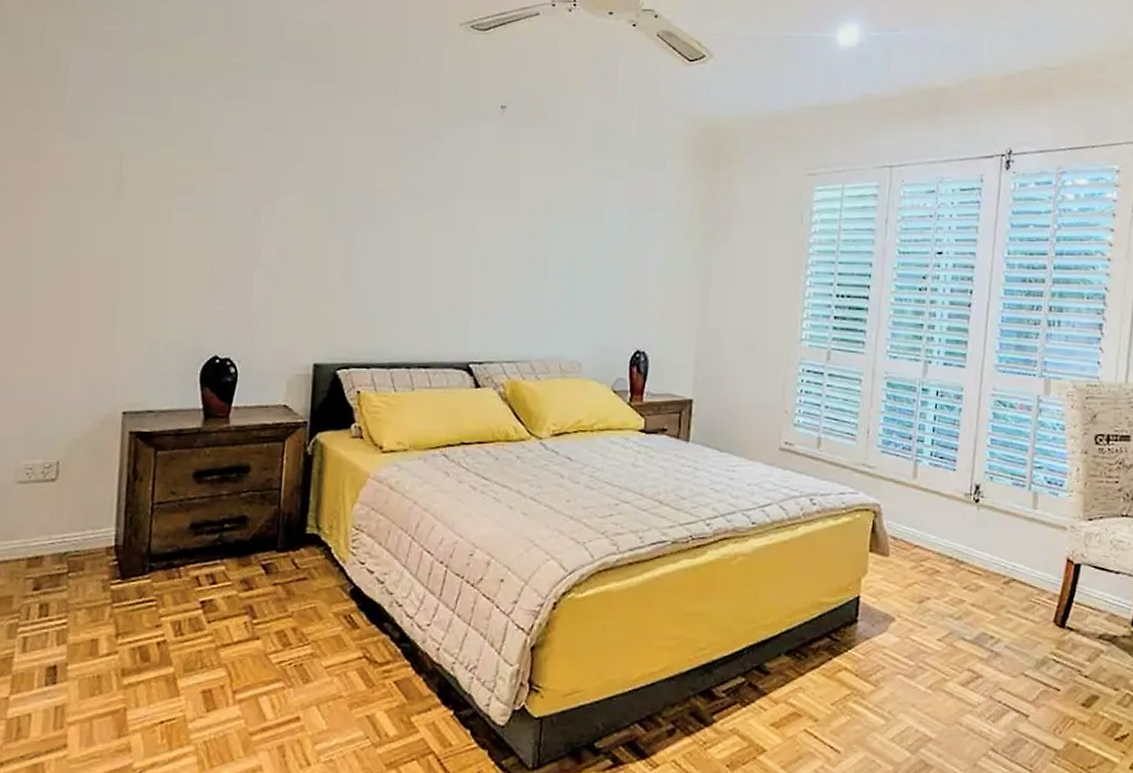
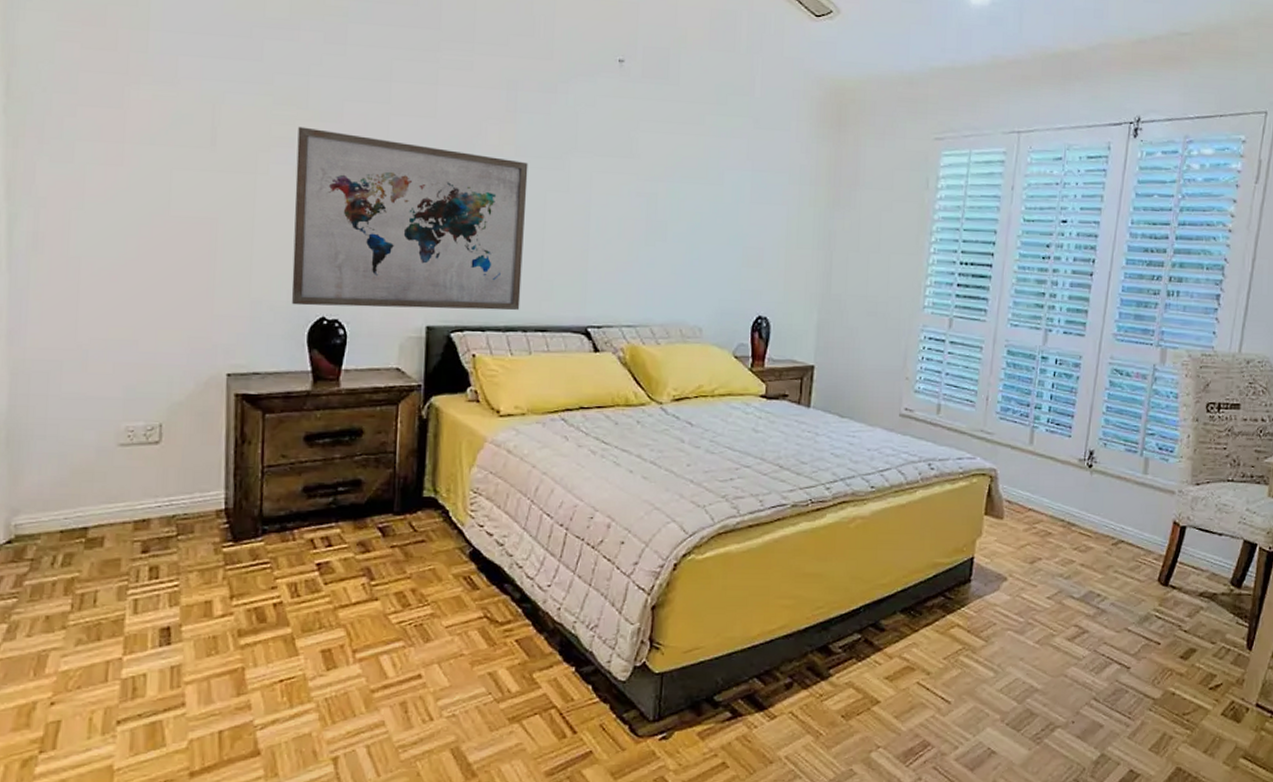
wall art: none [187,175,414,348] -> present [291,126,528,311]

